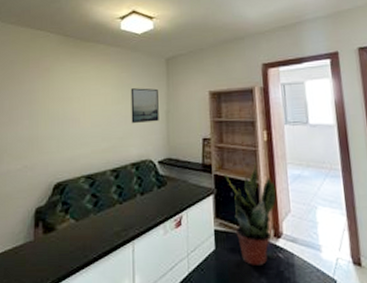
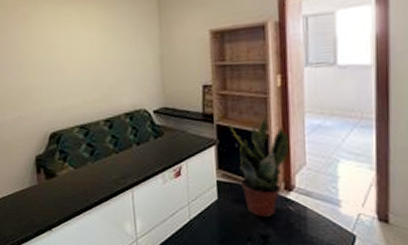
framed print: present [130,88,159,123] -> none [118,30,152,70]

